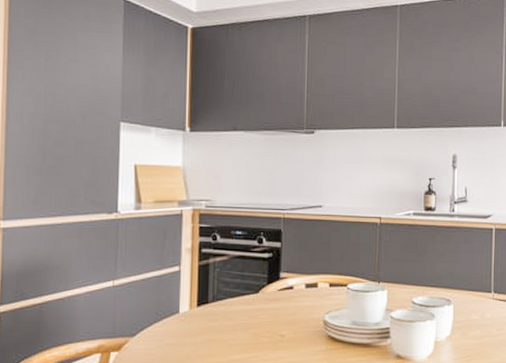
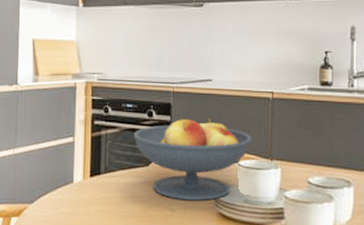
fruit bowl: none [243,244,361,326] -> present [133,119,252,201]

